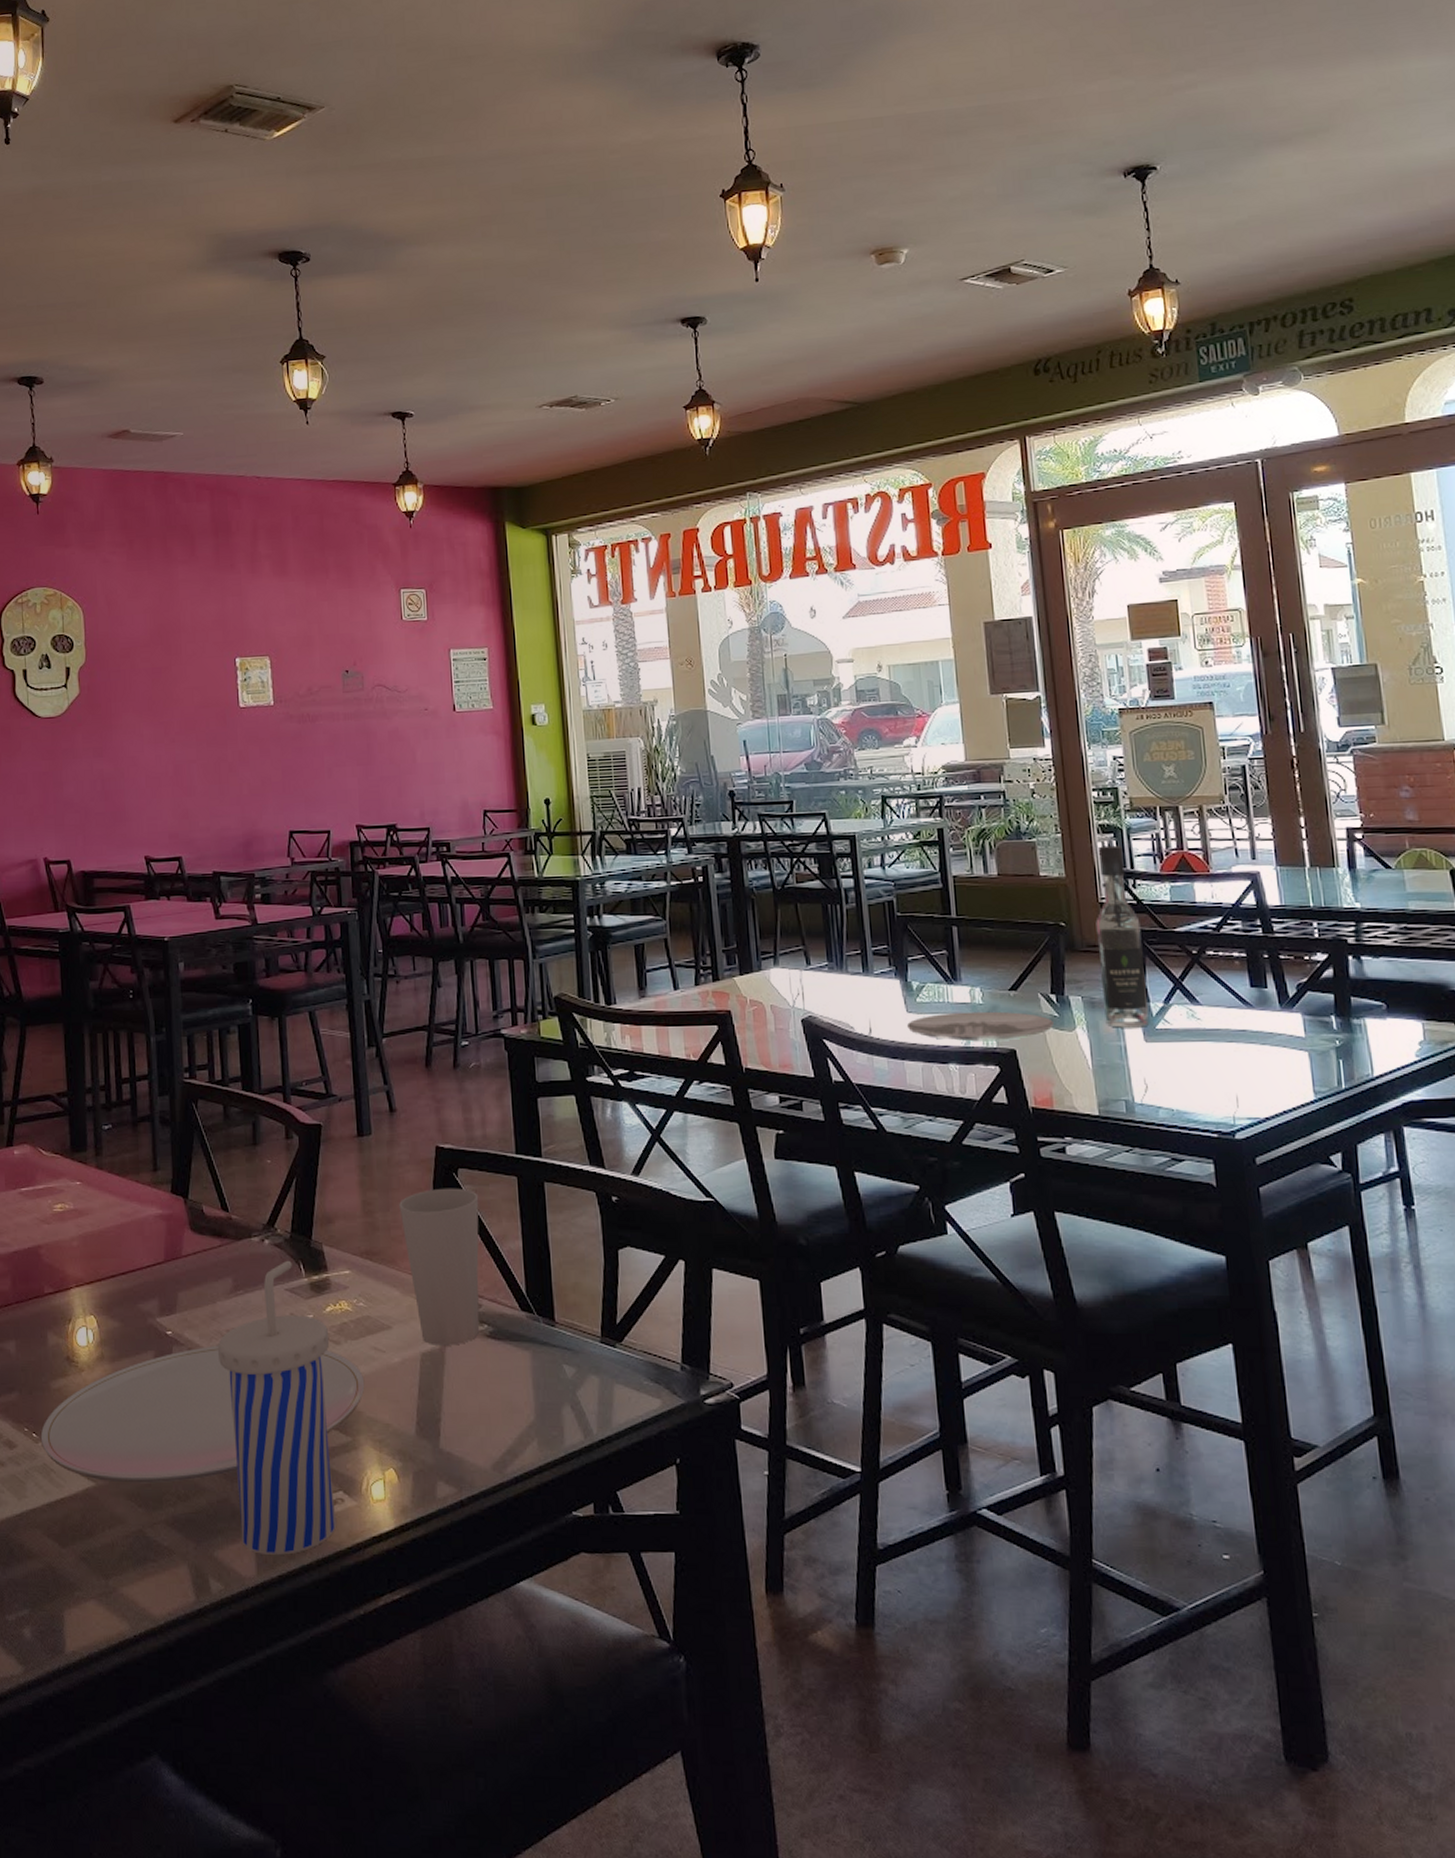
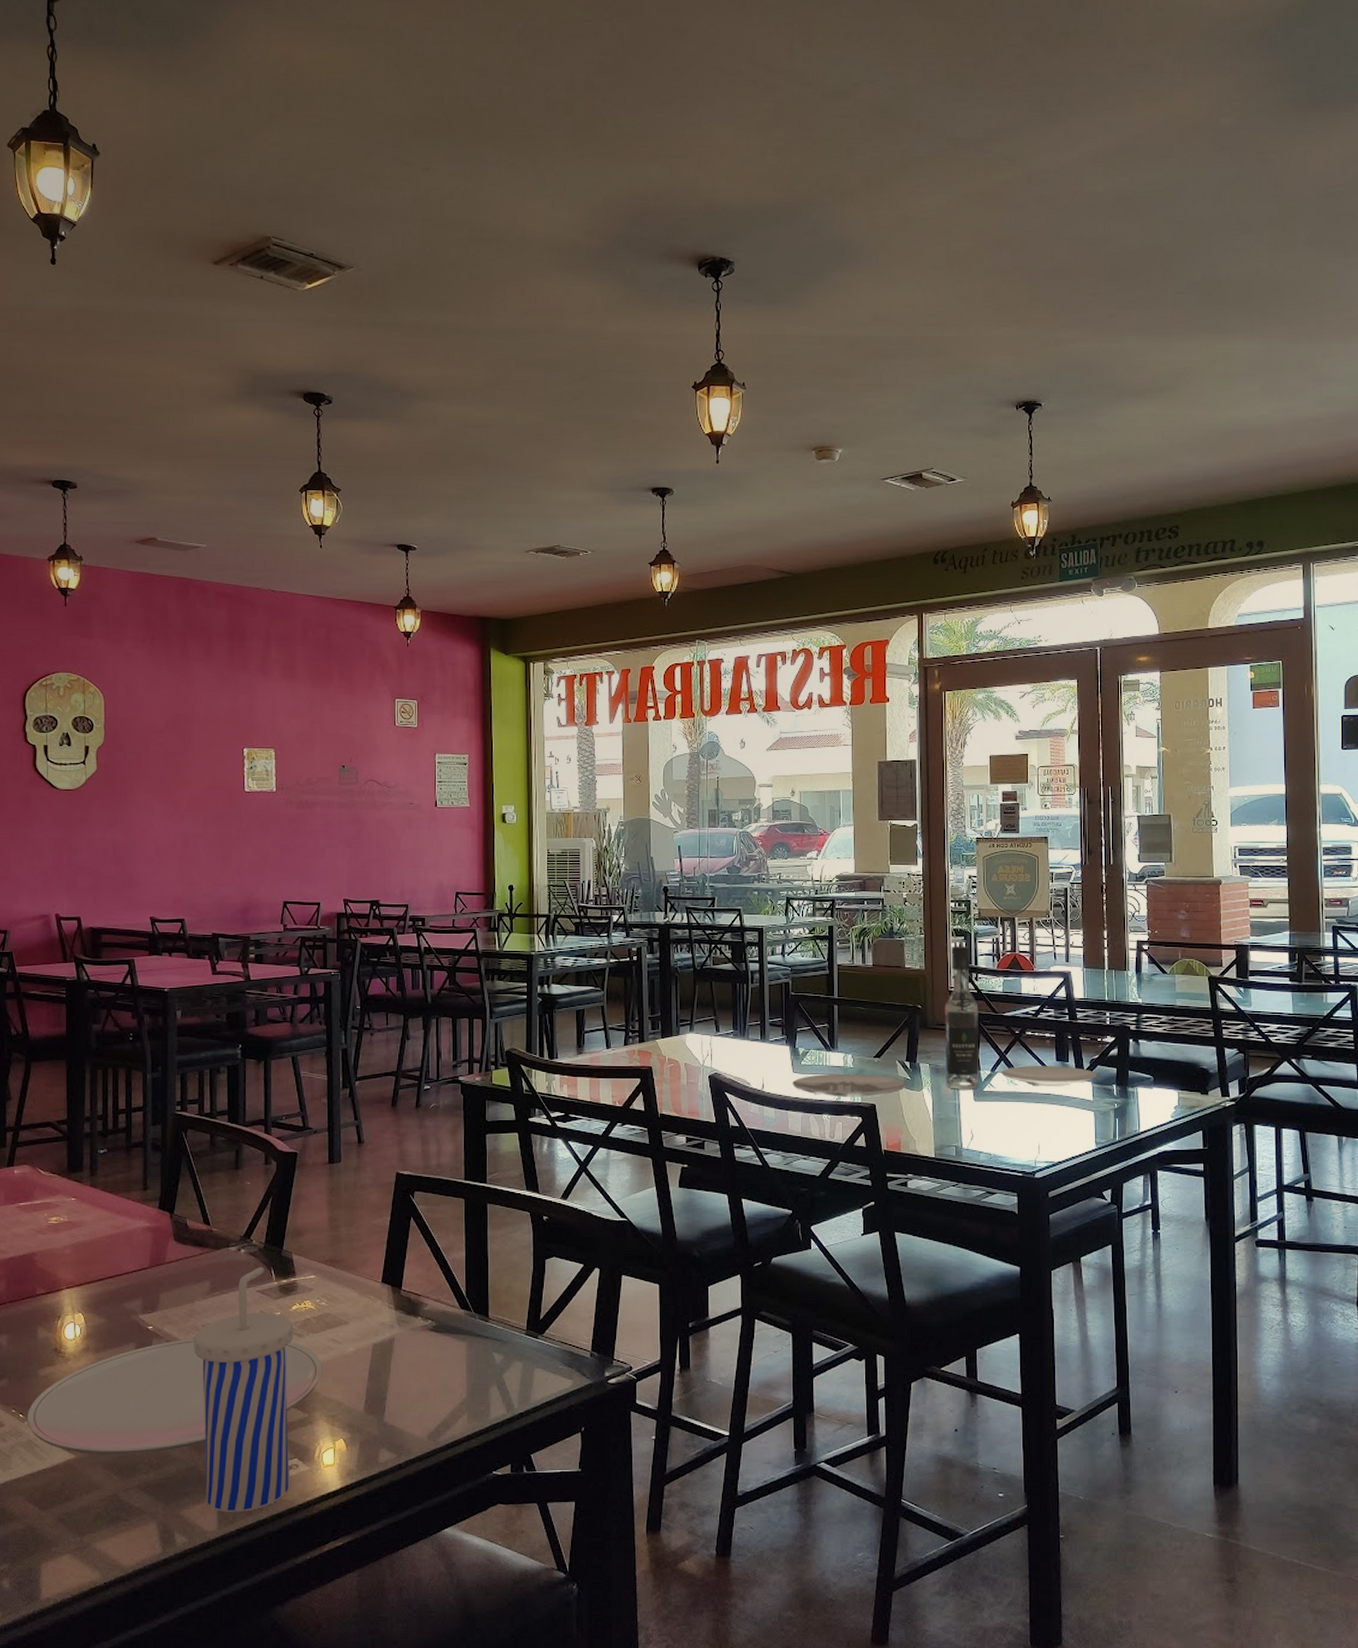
cup: present [399,1188,480,1346] -> none [361,1207,431,1338]
plate: none [1178,993,1309,1022] -> present [1001,1066,1097,1088]

